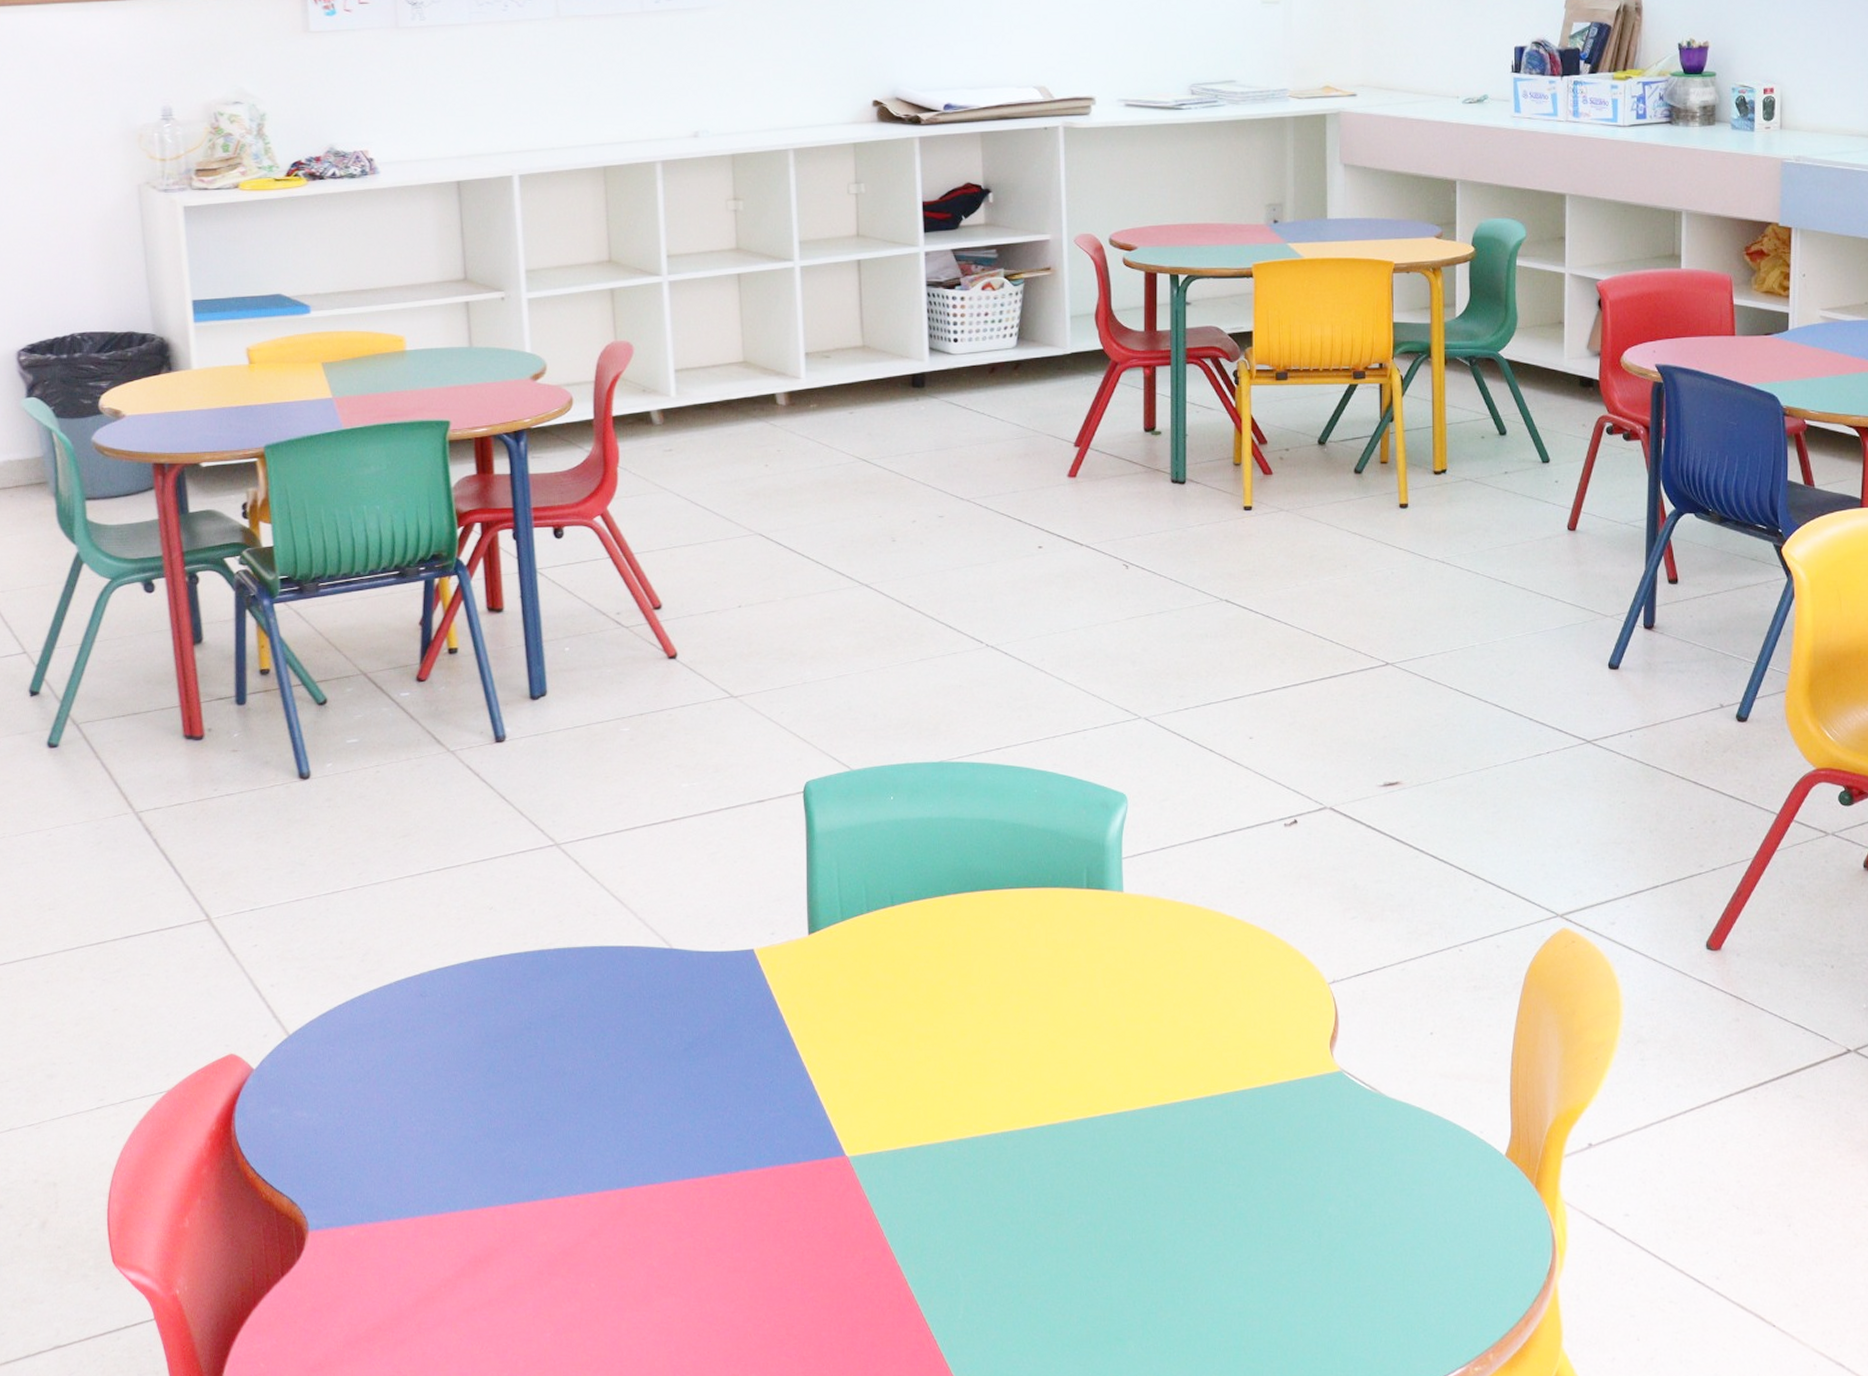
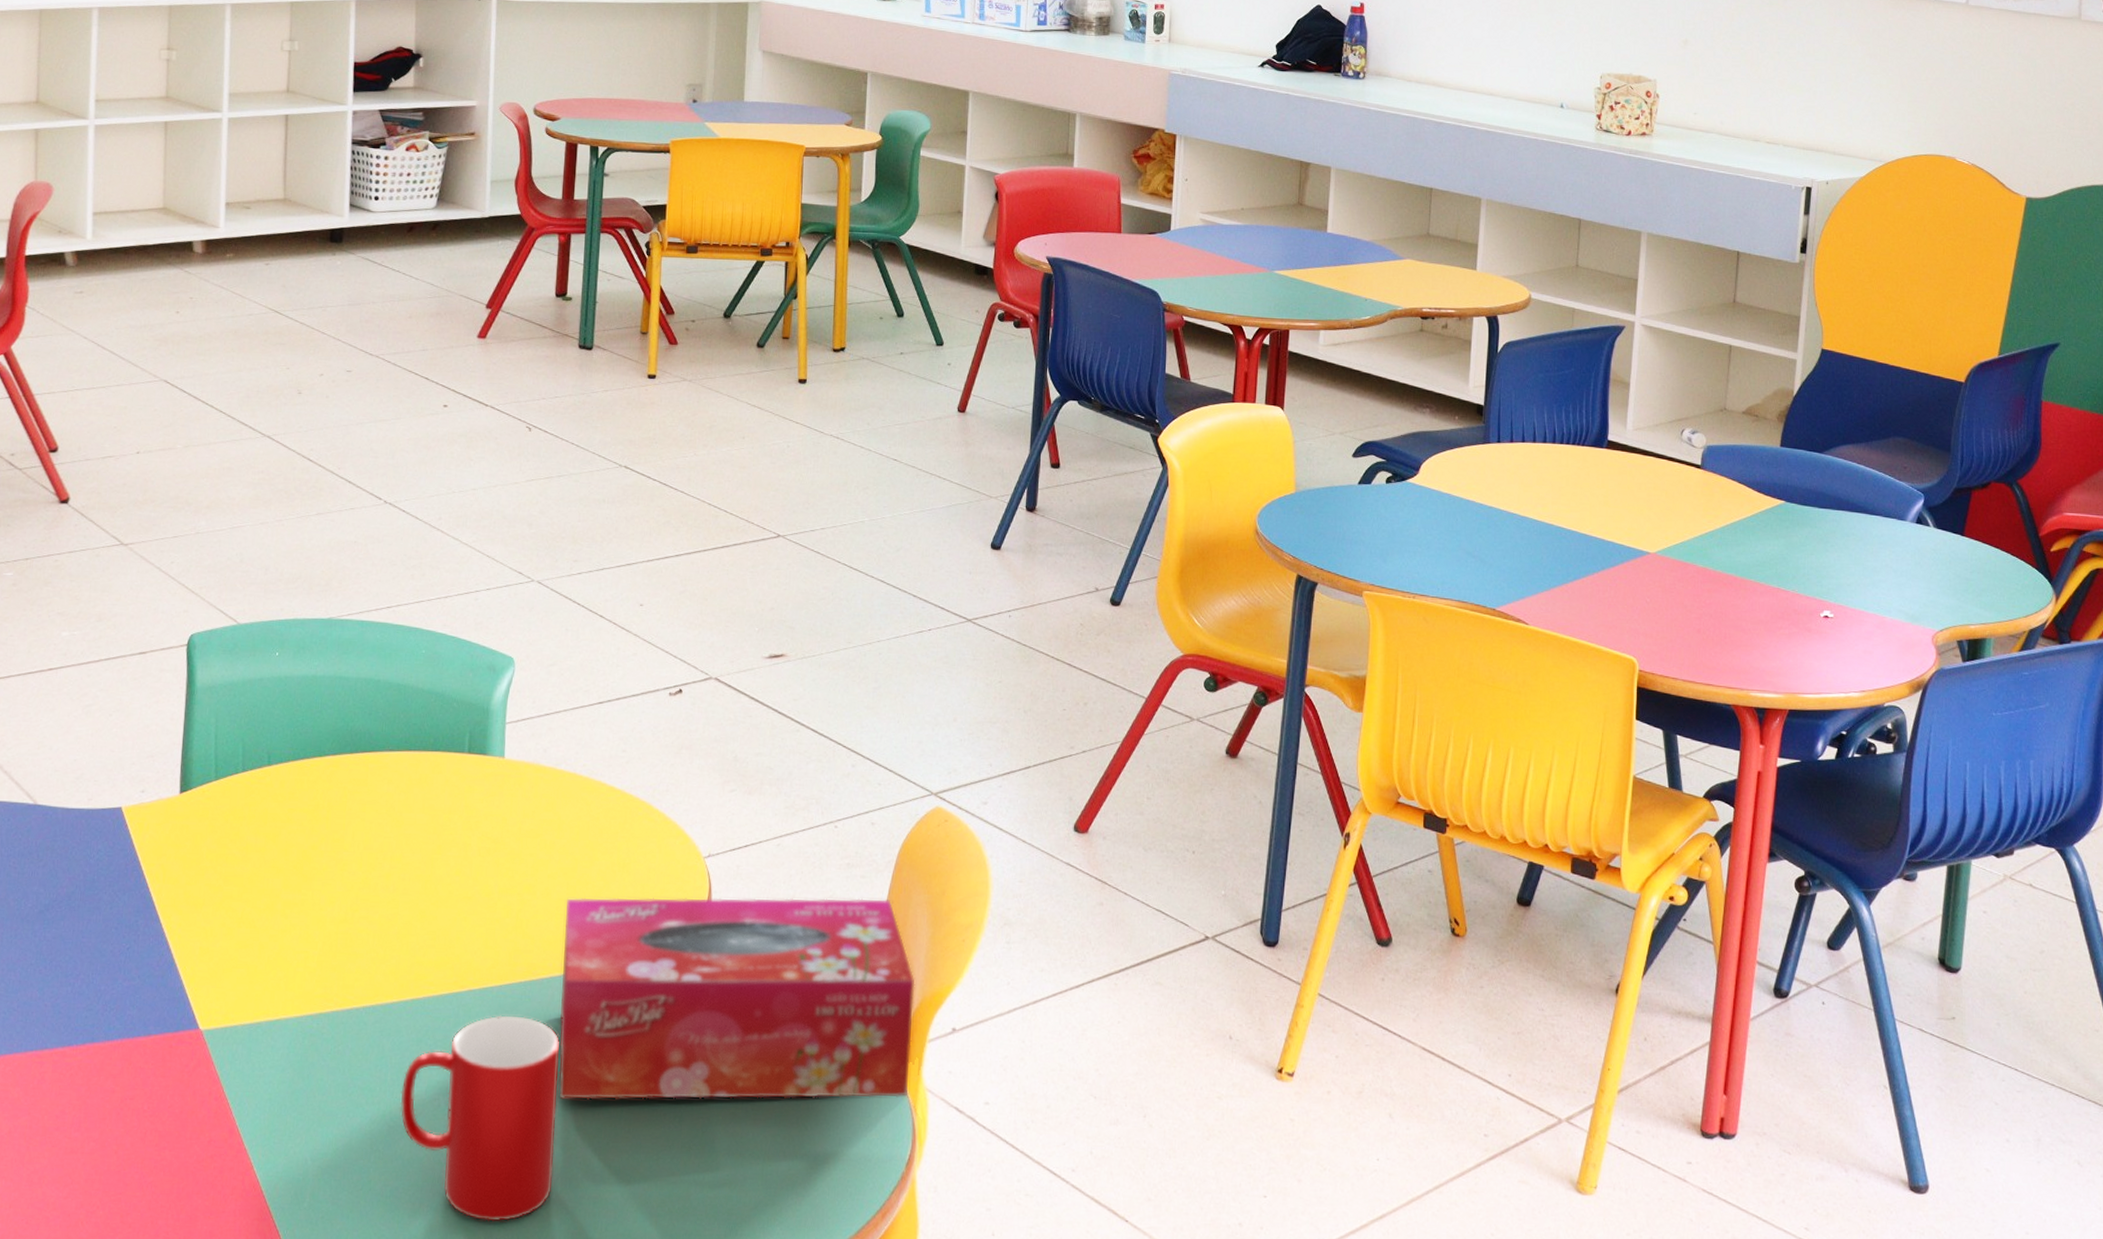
cup: none [1044,1138,1198,1331] -> present [400,1015,560,1222]
tissue box: none [1193,1020,1549,1217] -> present [559,897,916,1100]

